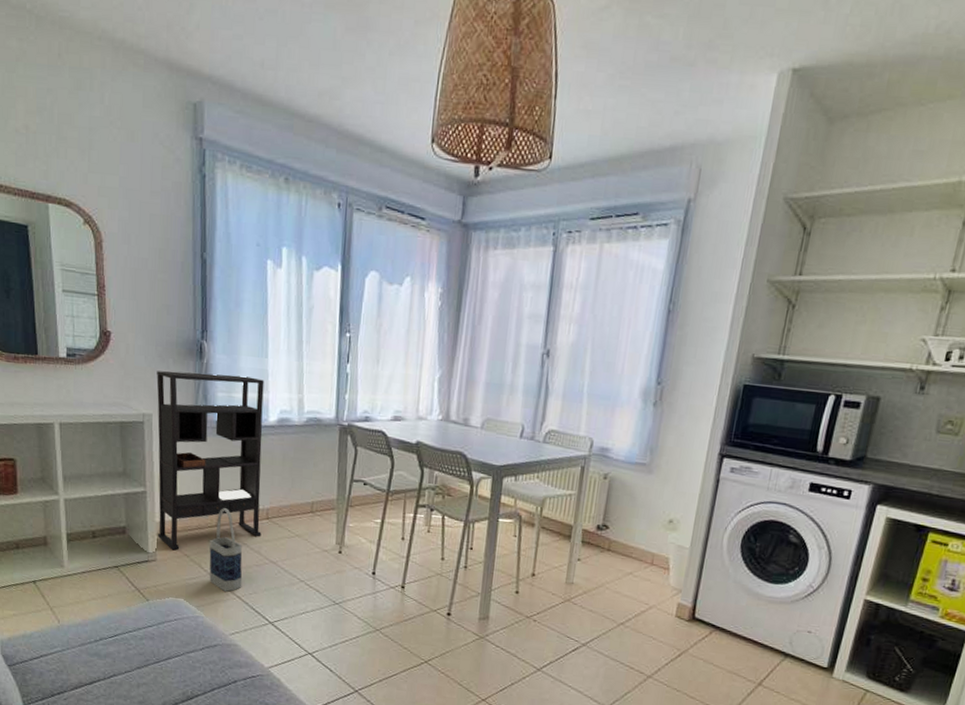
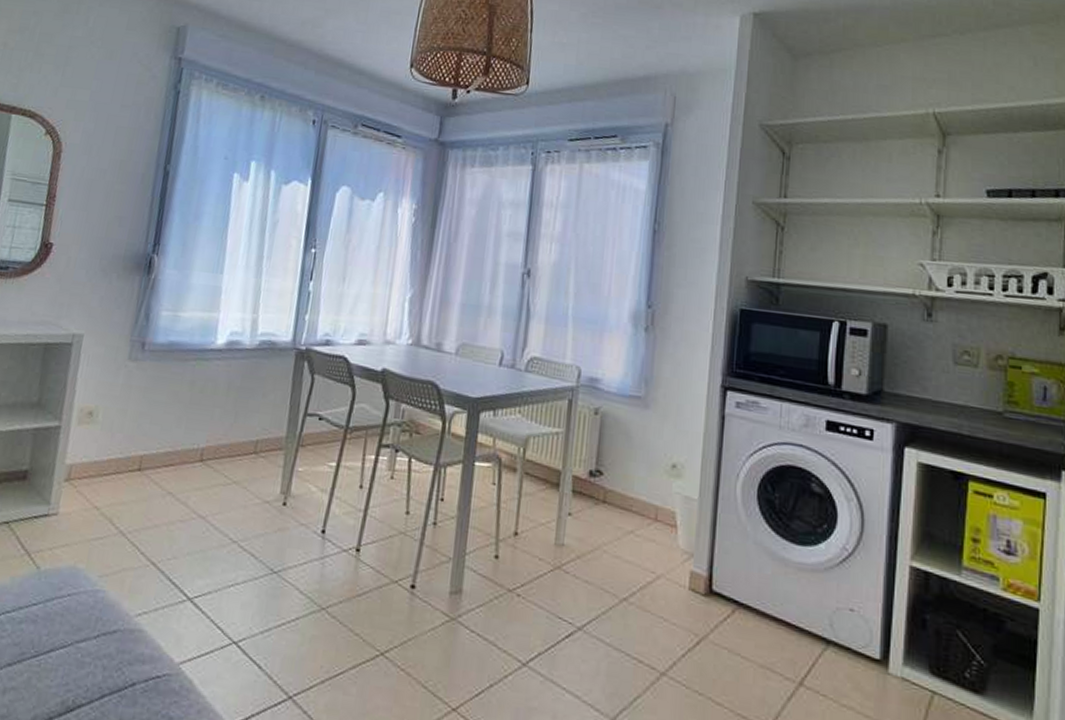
bookshelf: present [156,371,265,551] -> none [64,286,217,501]
bag: present [209,508,243,592] -> none [120,447,166,557]

